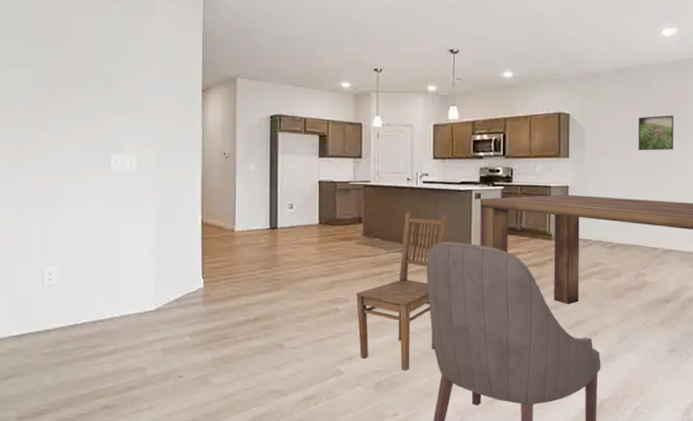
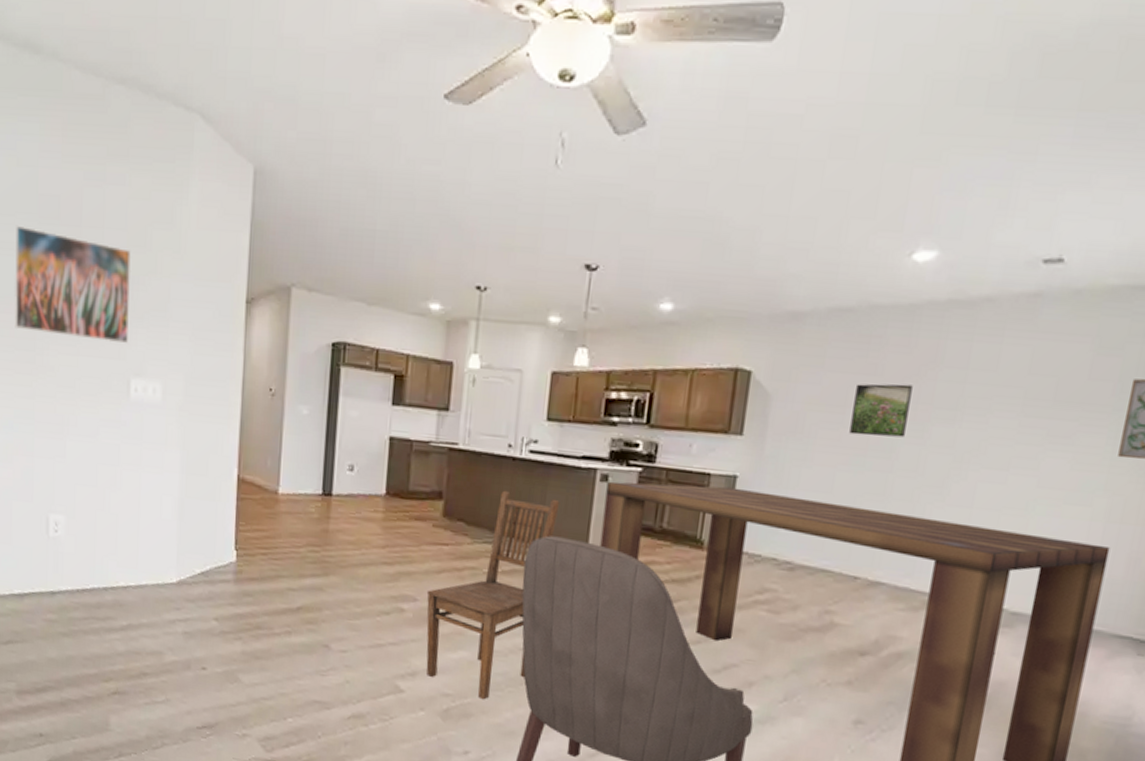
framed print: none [11,44,109,128] -> present [14,225,132,344]

